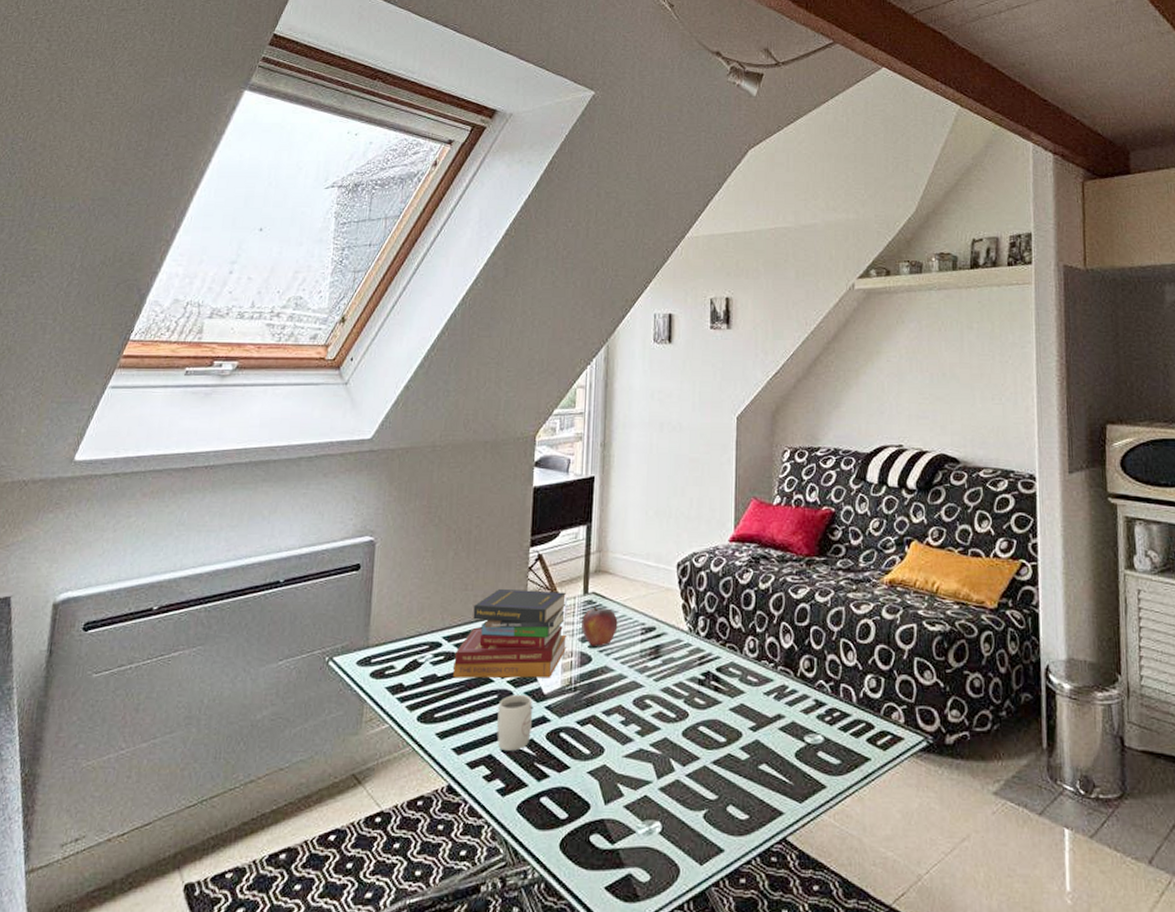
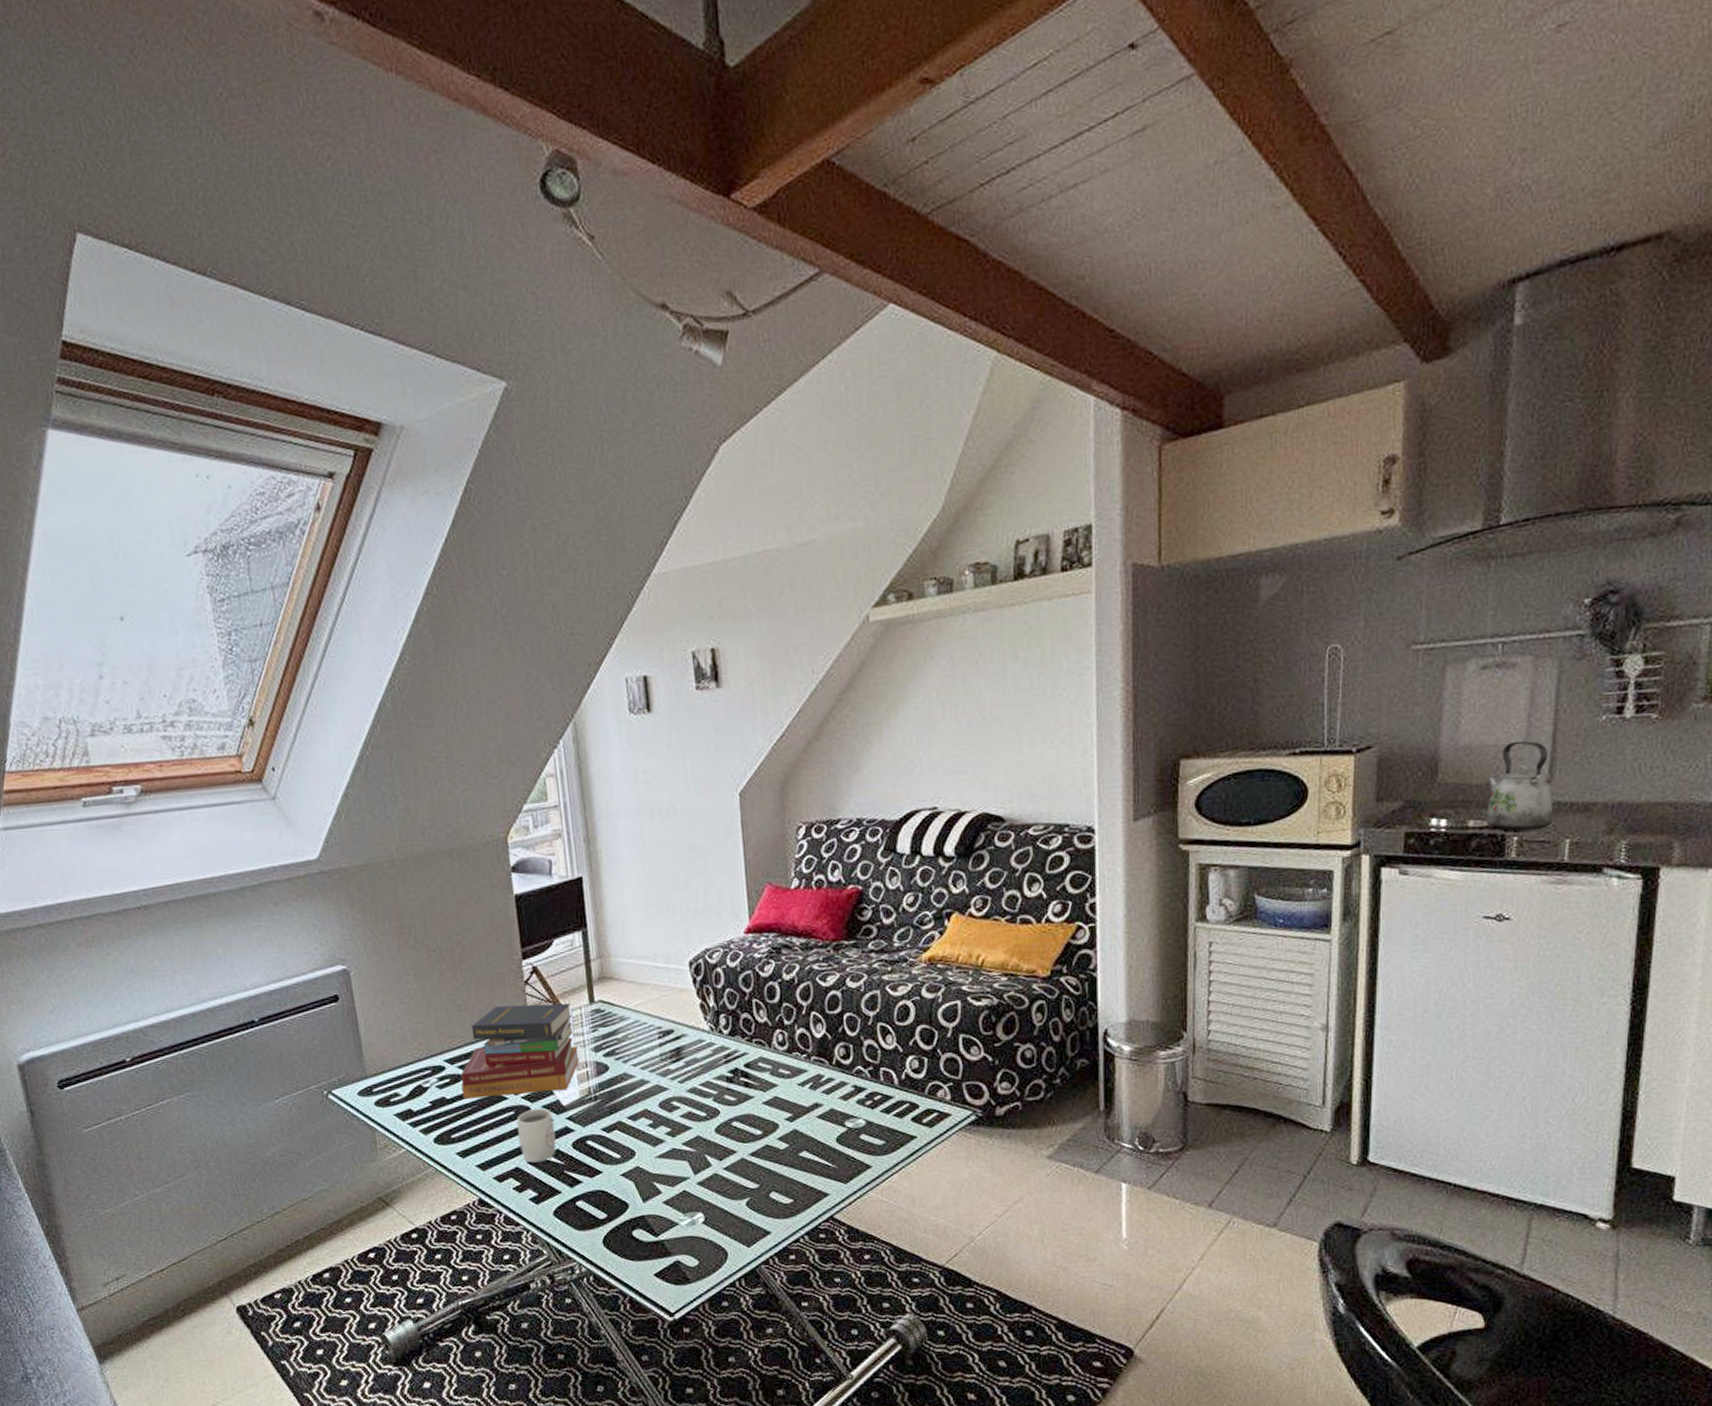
fruit: present [581,606,618,646] -> none [592,1015,633,1055]

